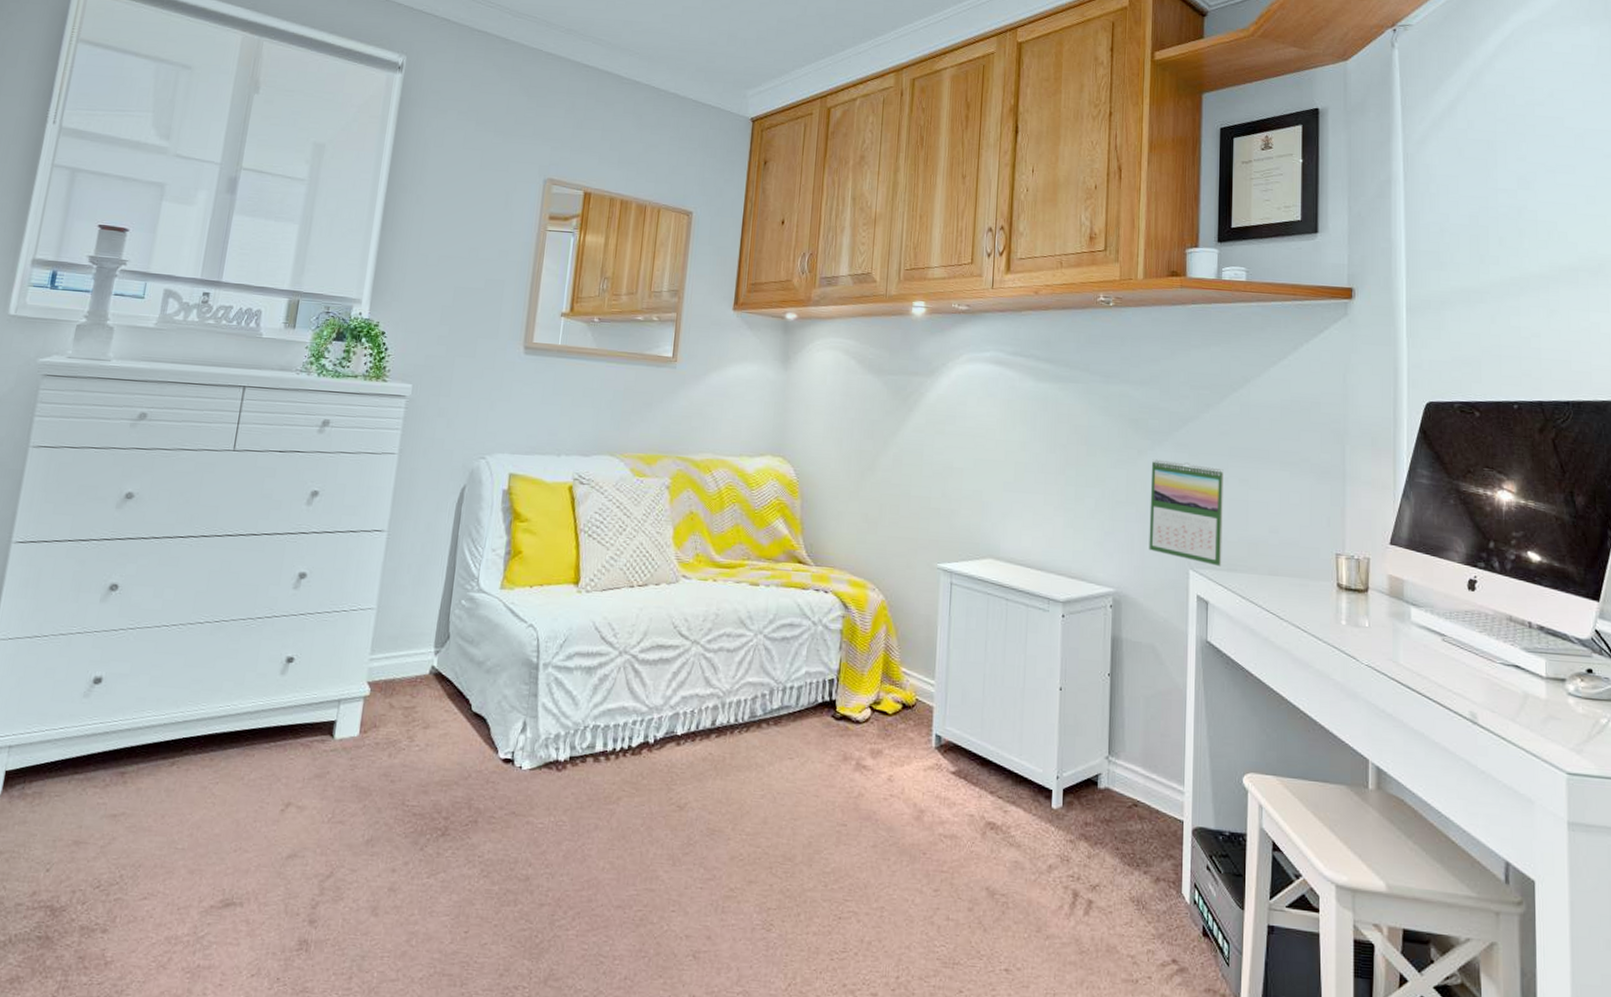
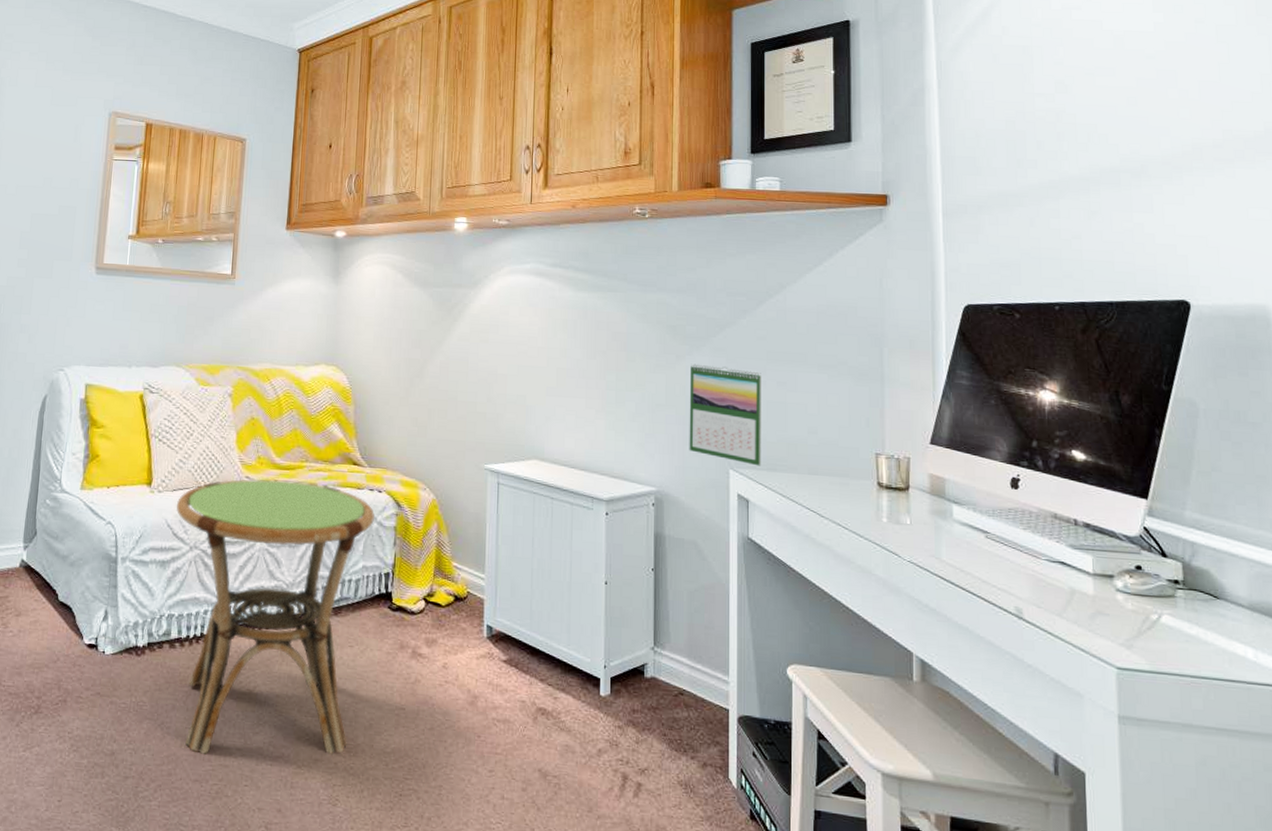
side table: none [605,577,820,878] -> present [176,478,375,754]

